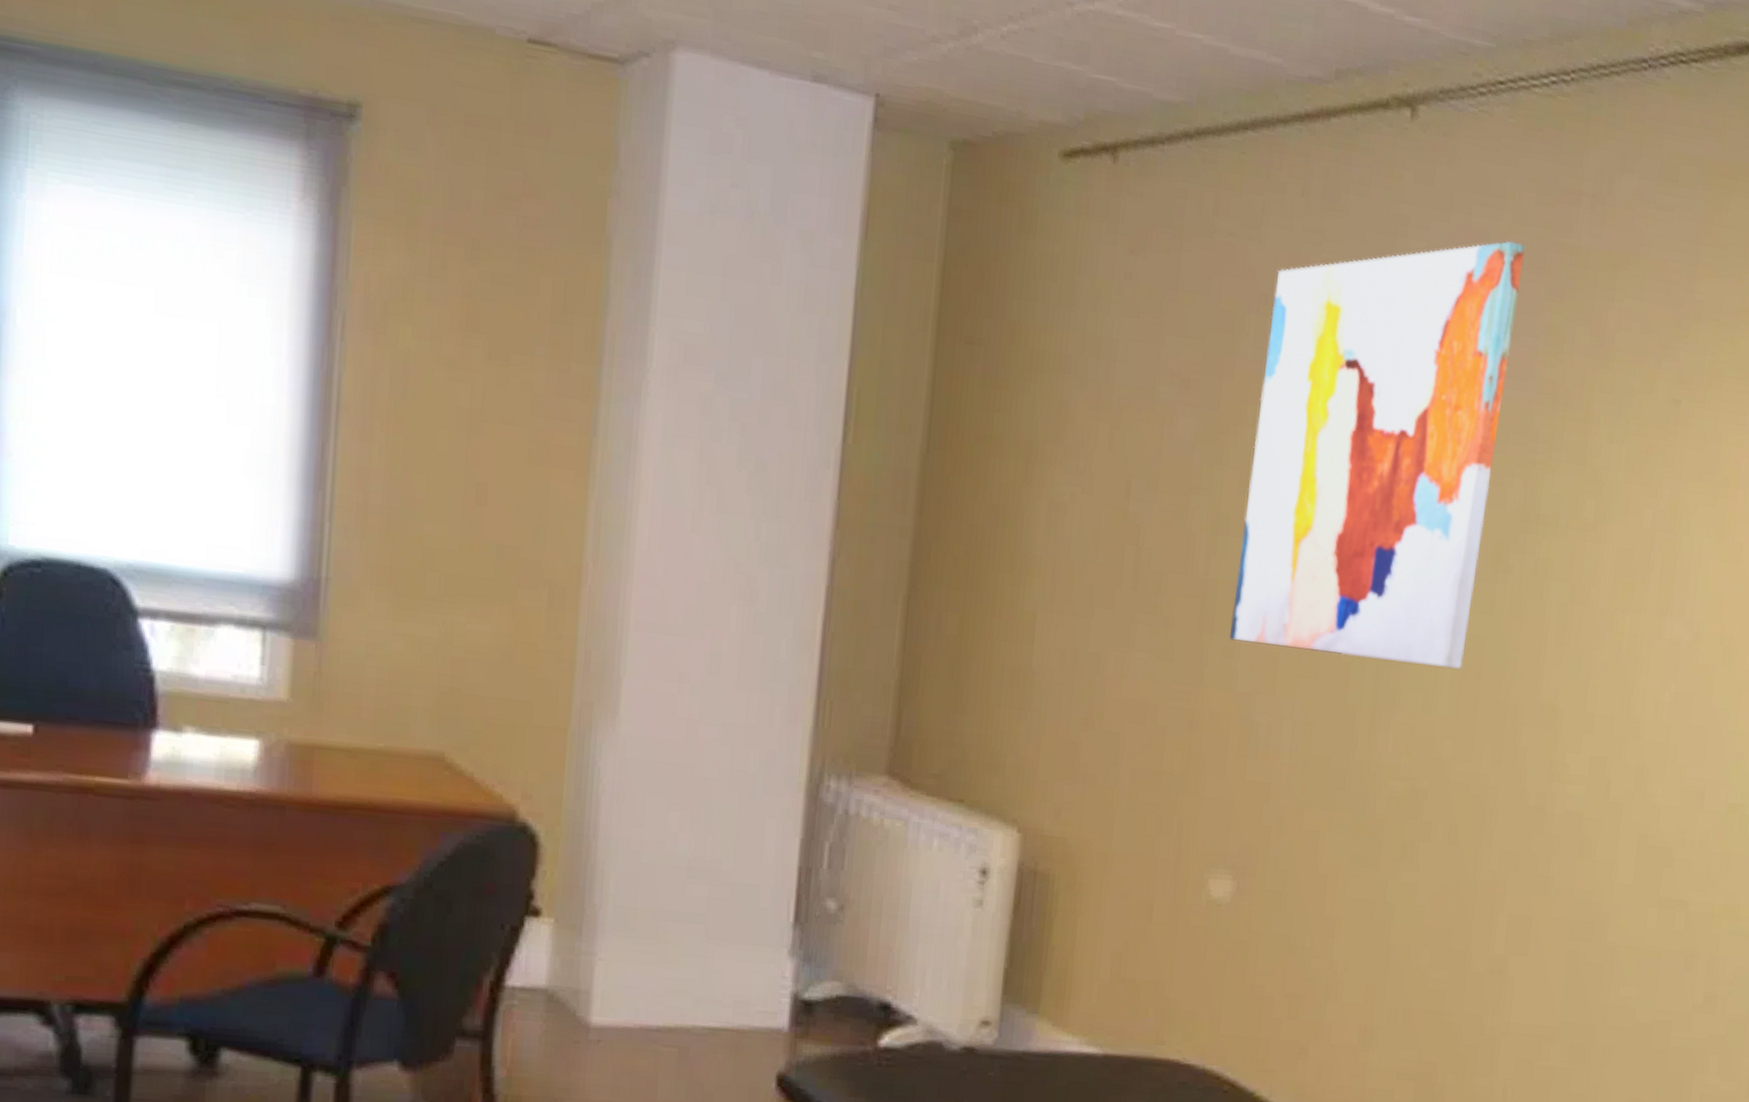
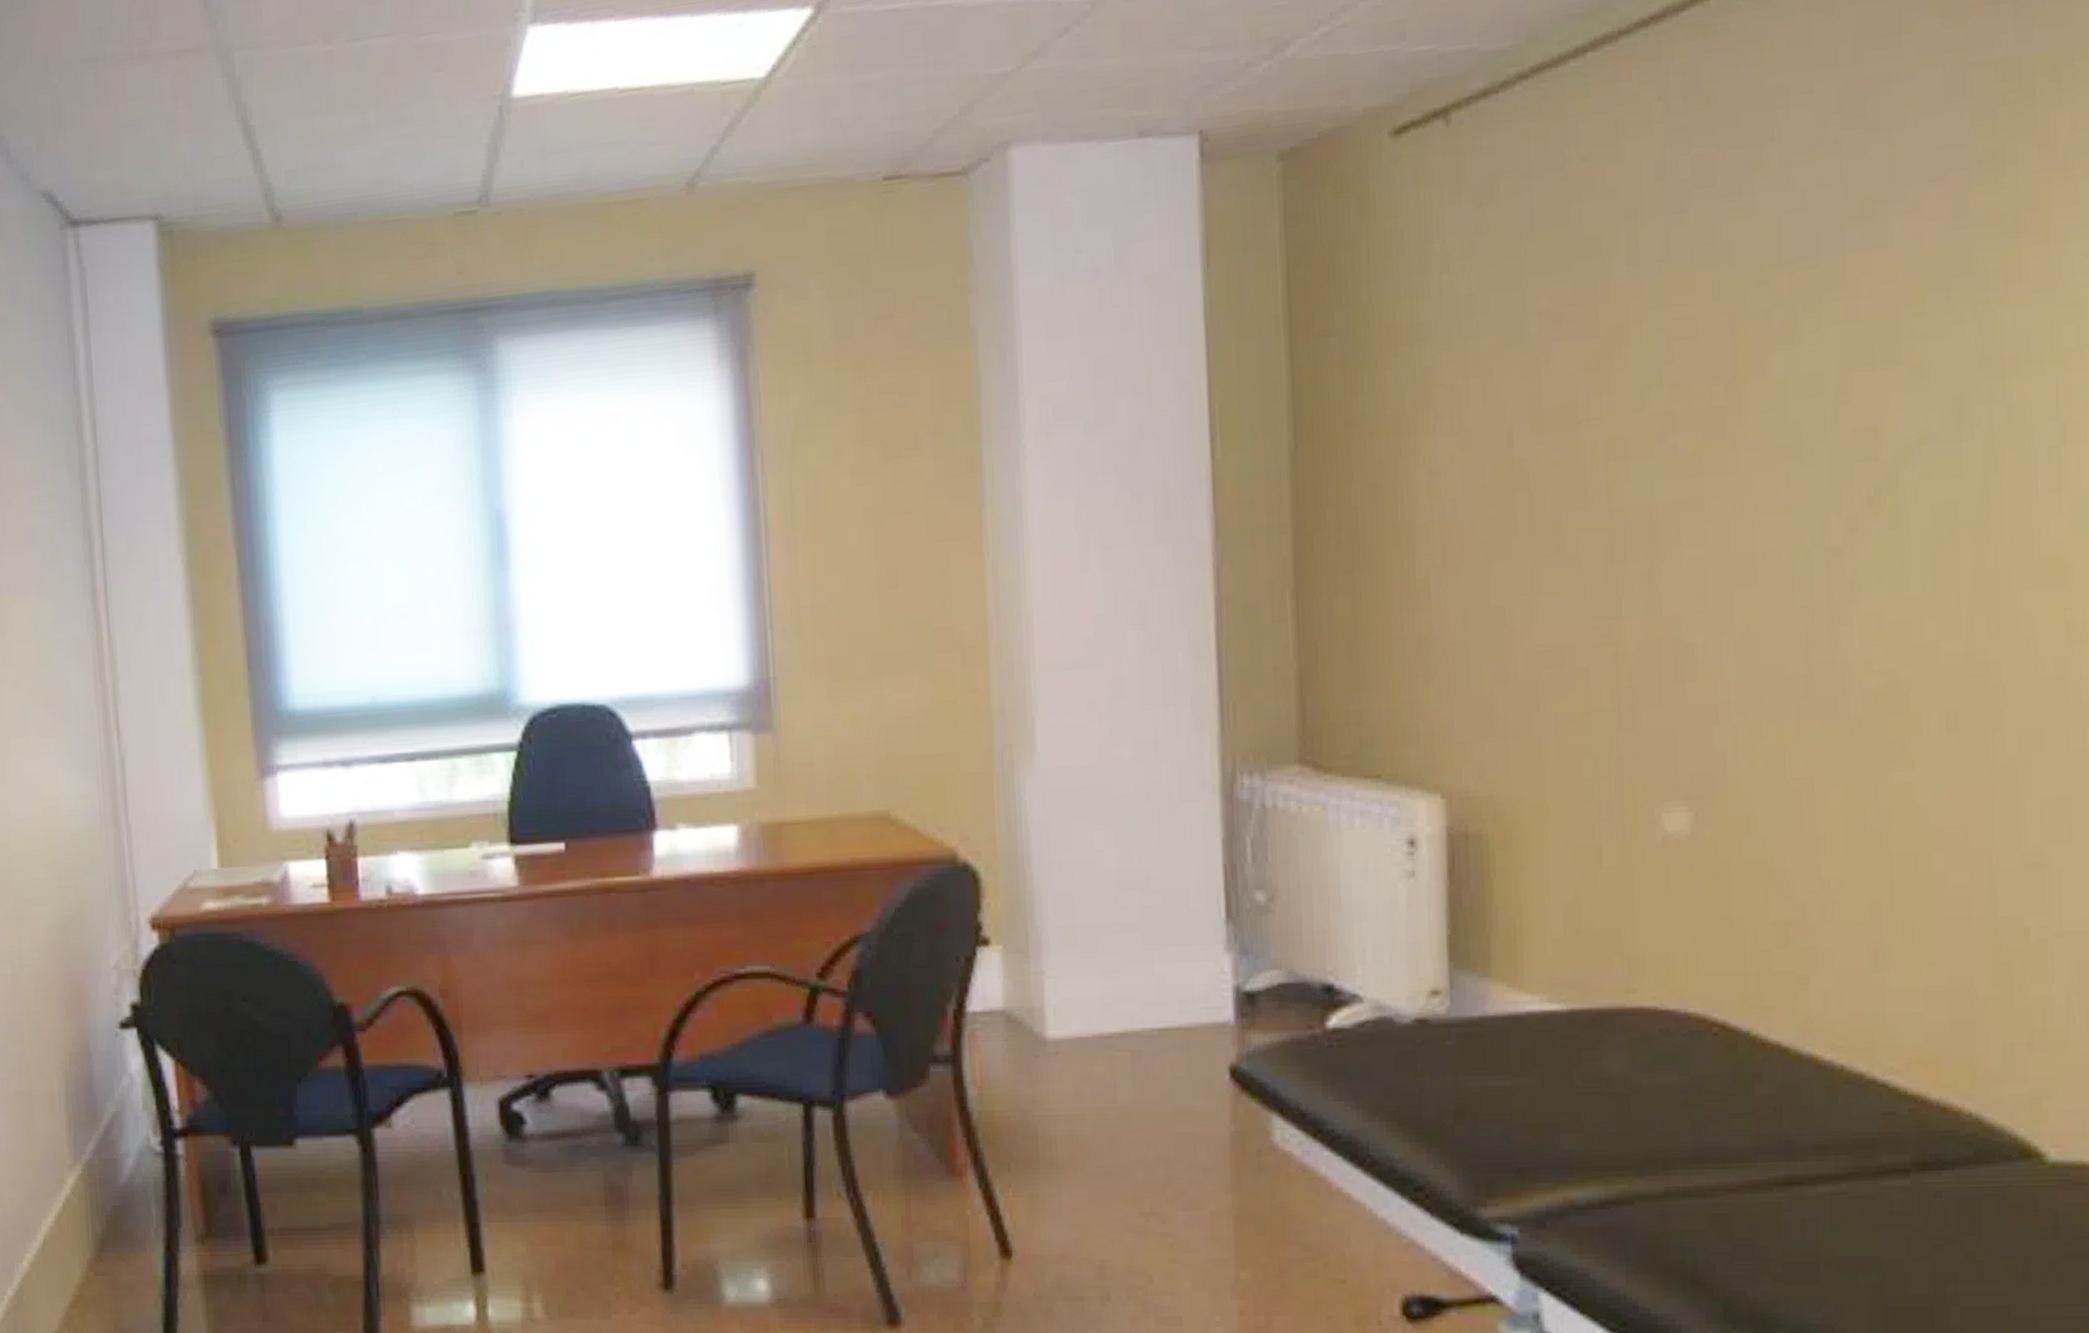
wall art: present [1230,241,1525,669] -> none [1642,74,1938,565]

